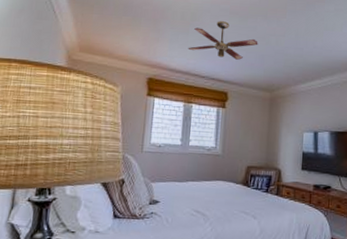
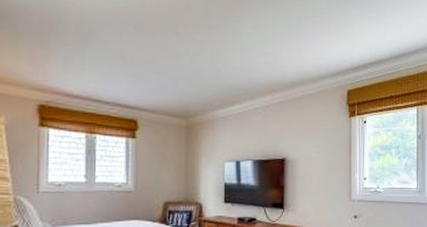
ceiling fan: present [188,21,258,60] -> none [86,37,170,83]

